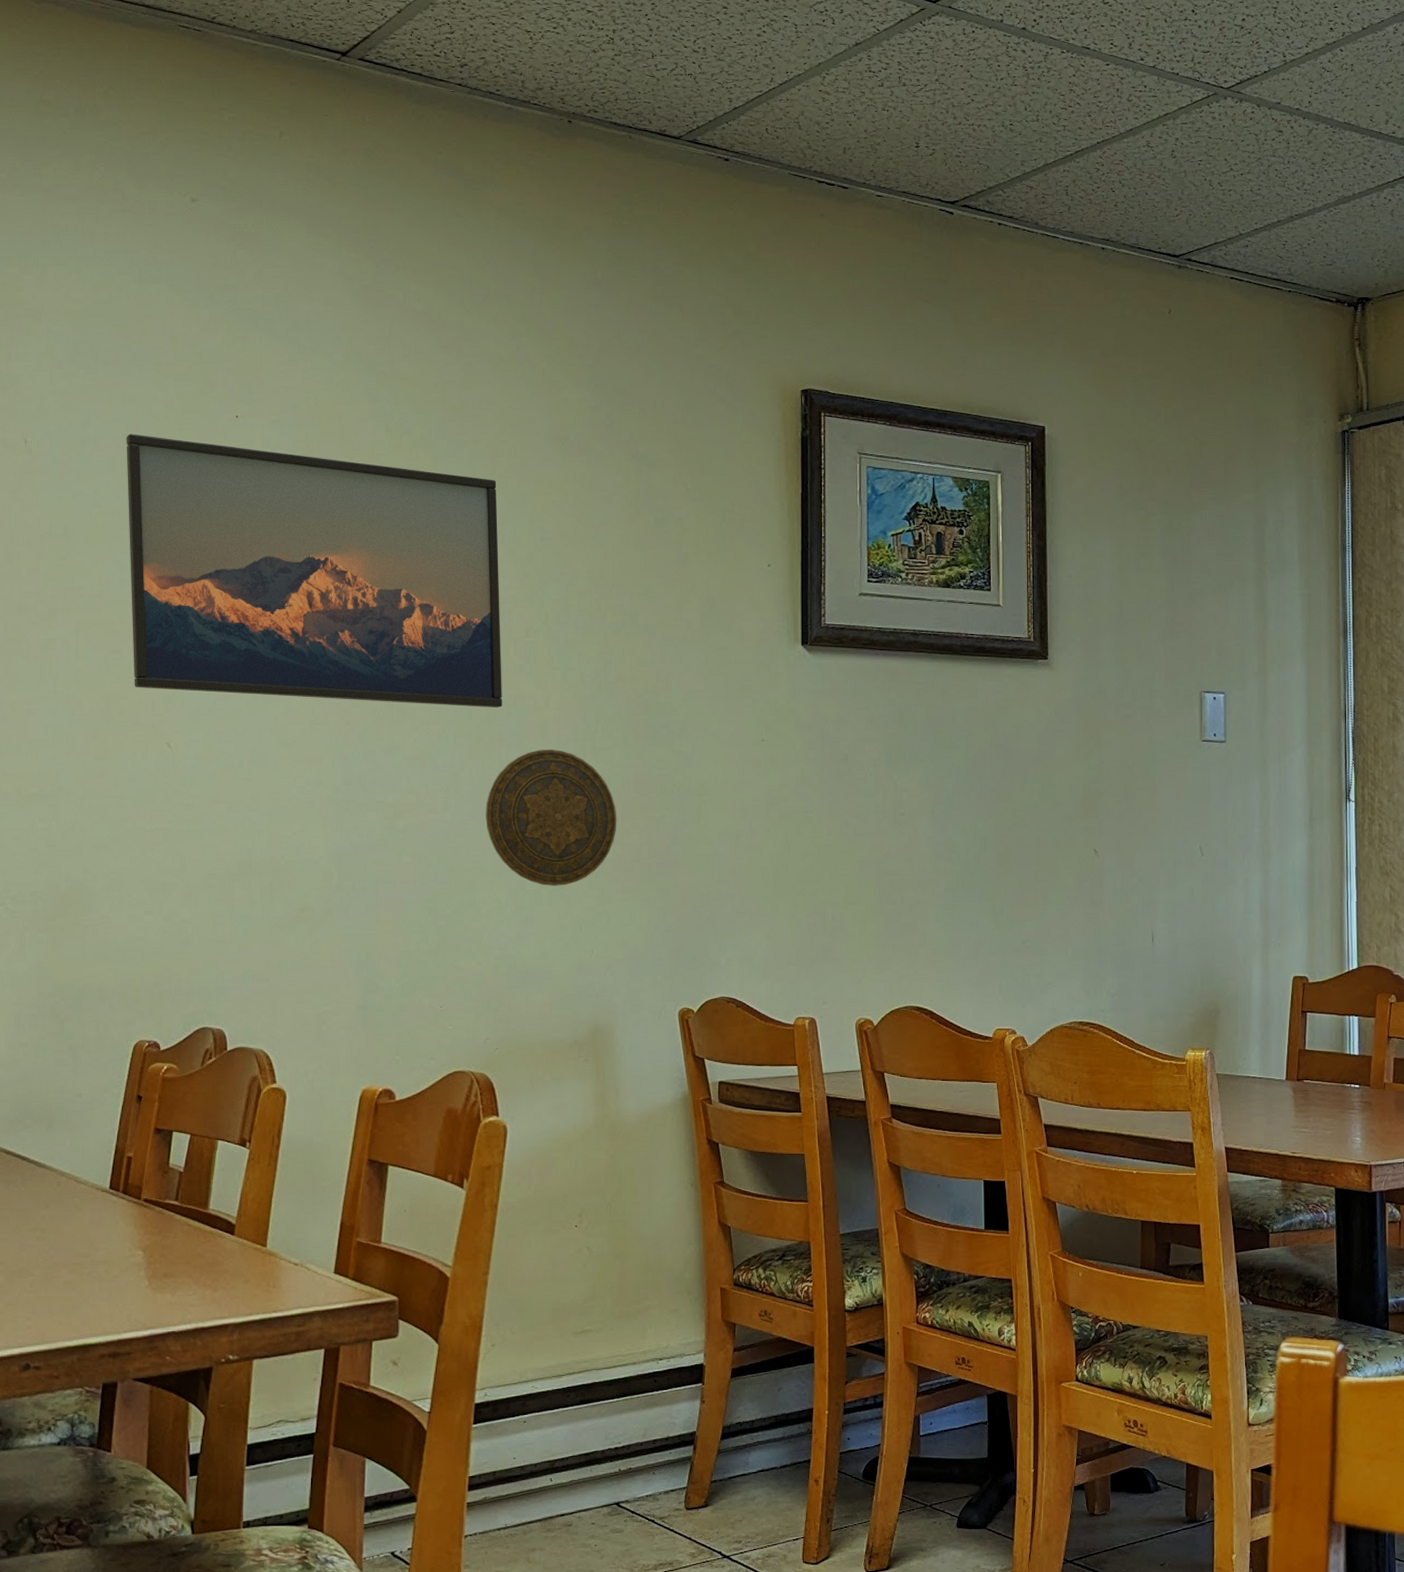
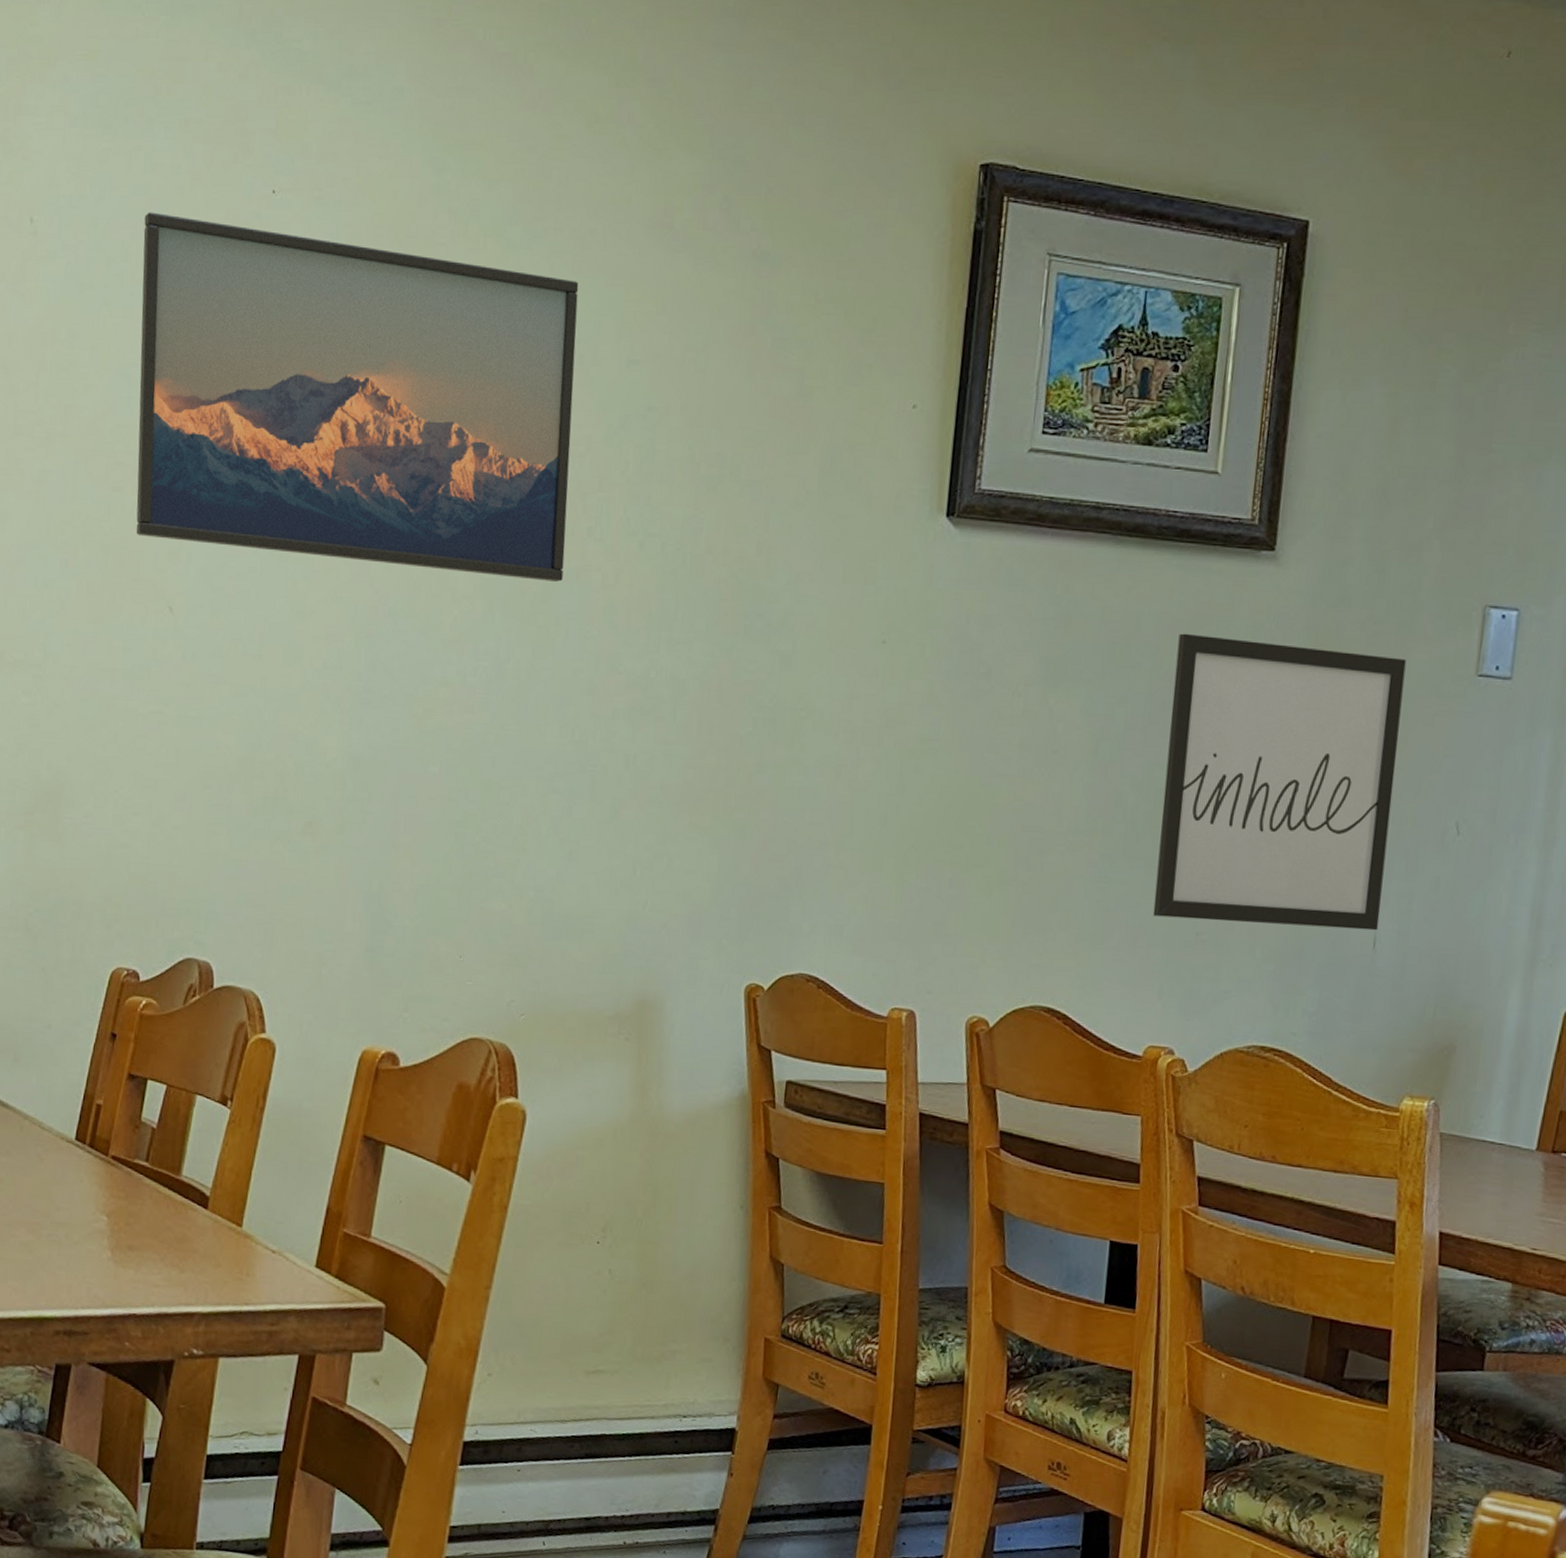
decorative plate: present [486,750,617,886] -> none [531,639,691,816]
wall art: none [985,722,1154,931] -> present [1152,633,1407,931]

